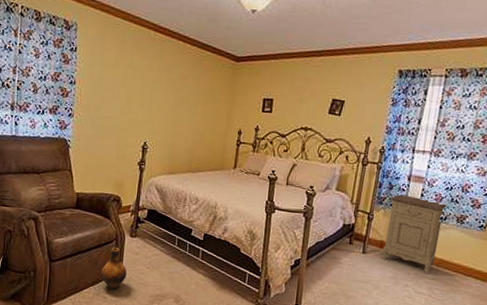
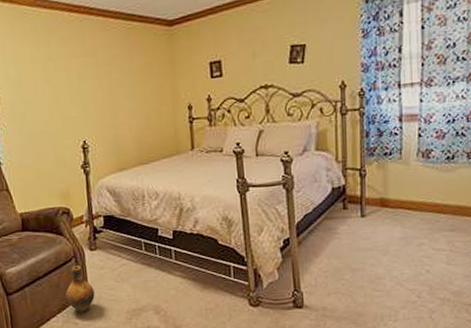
nightstand: present [382,194,447,274] -> none [382,139,452,227]

